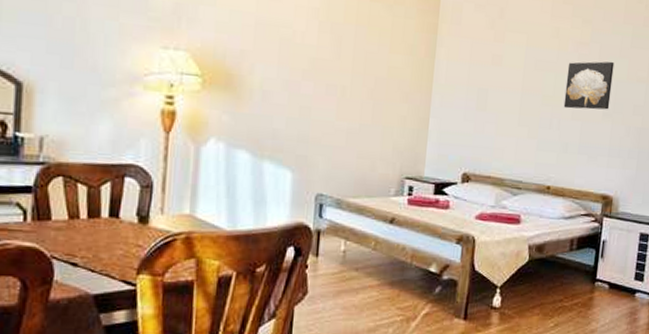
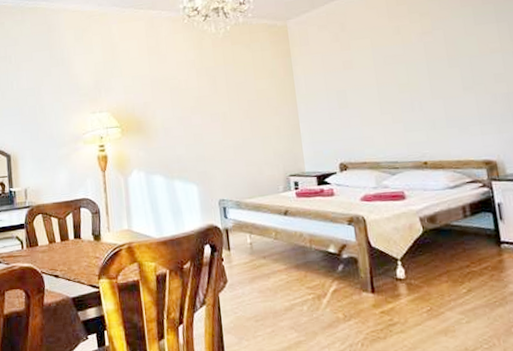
wall art: present [563,61,615,110] -> none [415,41,469,91]

